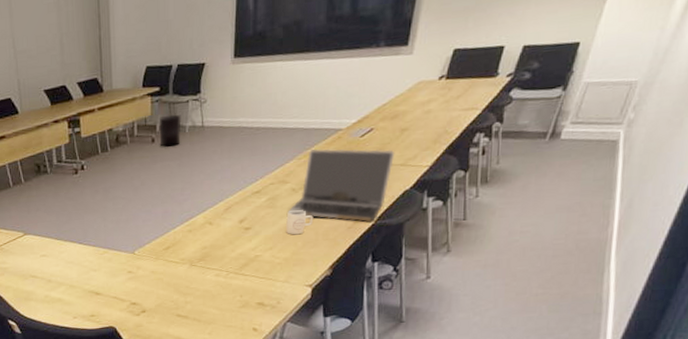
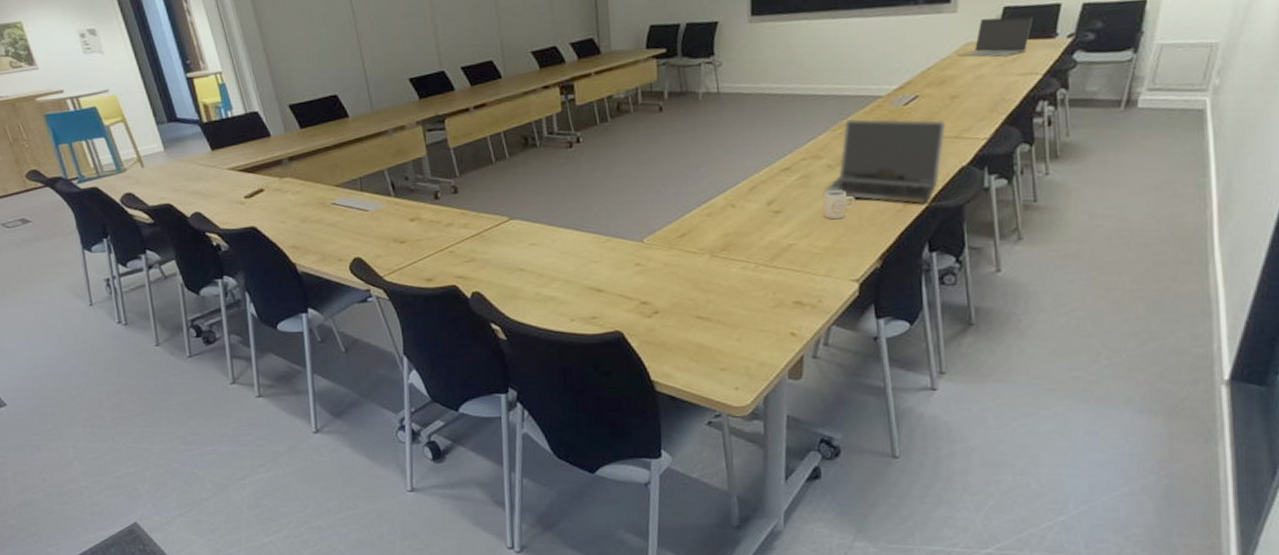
waste bin: present [159,114,182,148] -> none [666,79,694,118]
laptop: none [410,58,478,95] -> present [957,16,1033,58]

